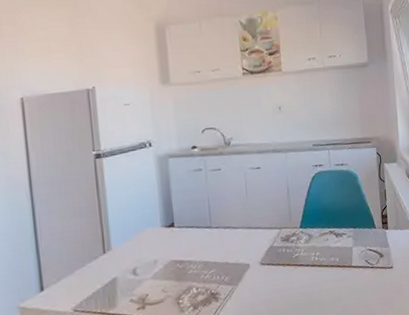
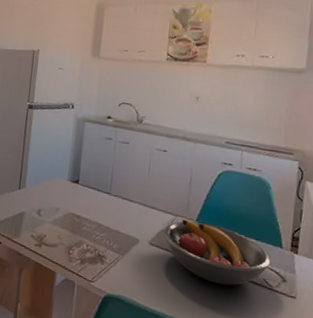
fruit bowl: none [271,226,369,281] -> present [163,219,271,286]

